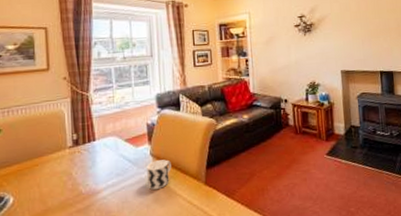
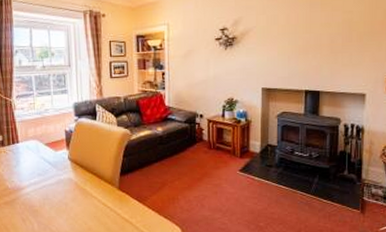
cup: present [147,159,171,190] -> none [65,164,88,190]

